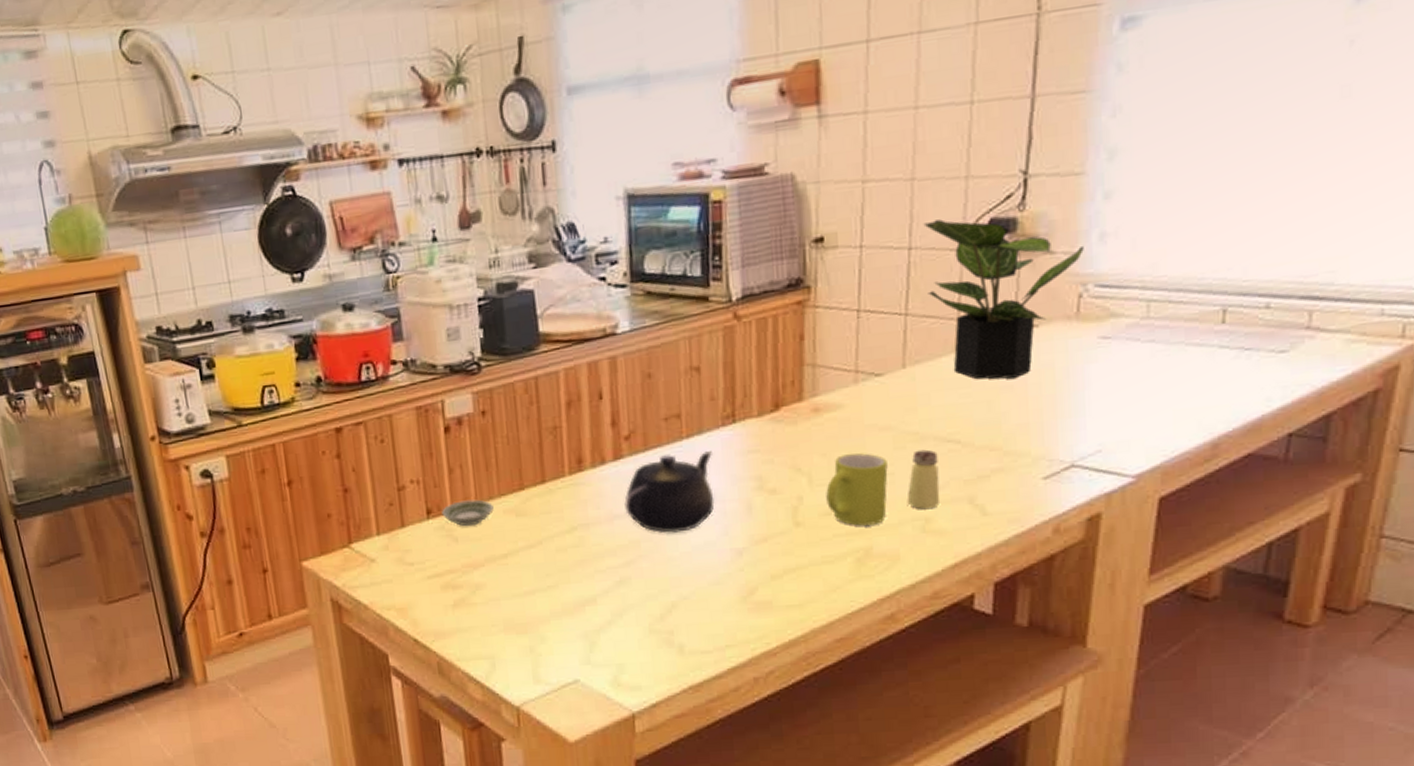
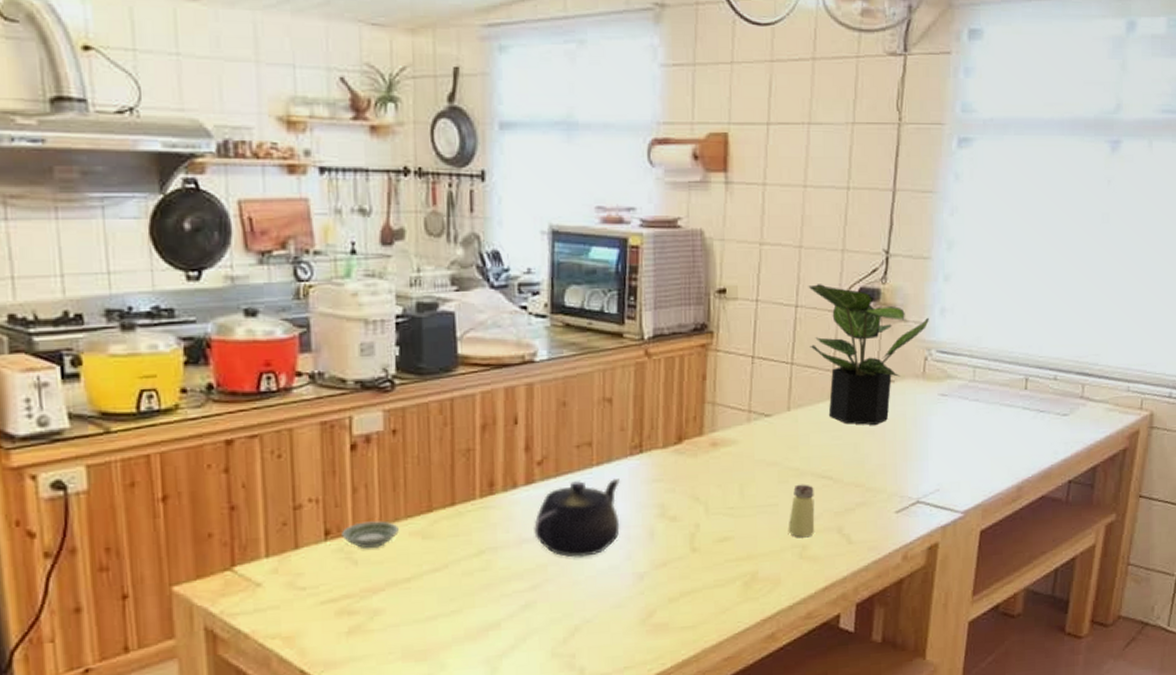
mug: present [826,453,888,526] -> none [720,485,773,552]

